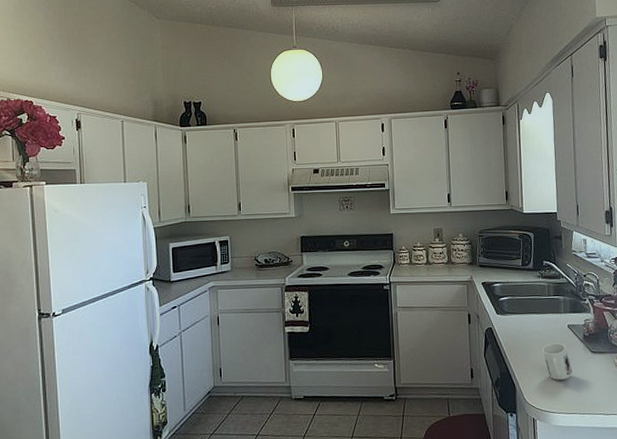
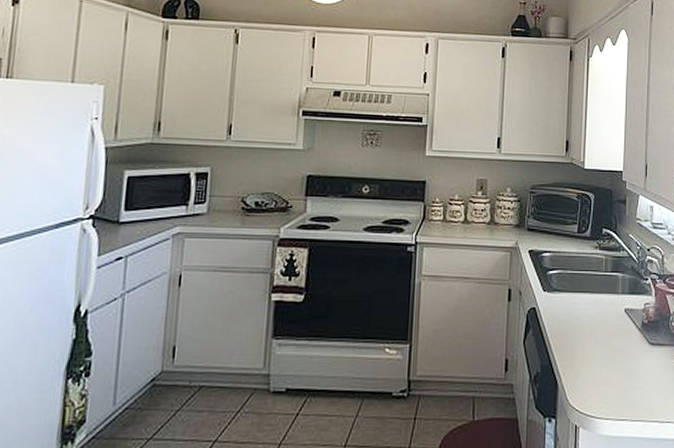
mug: present [543,343,572,380] -> none [593,331,626,377]

